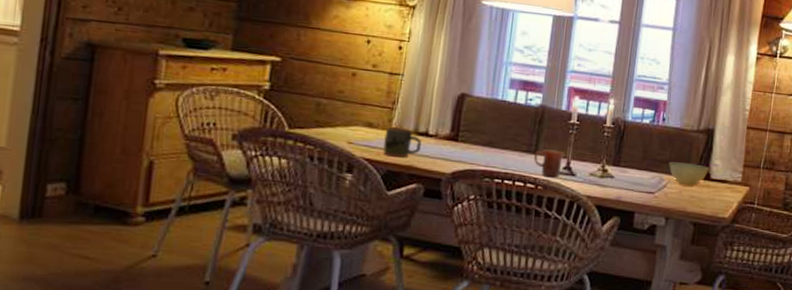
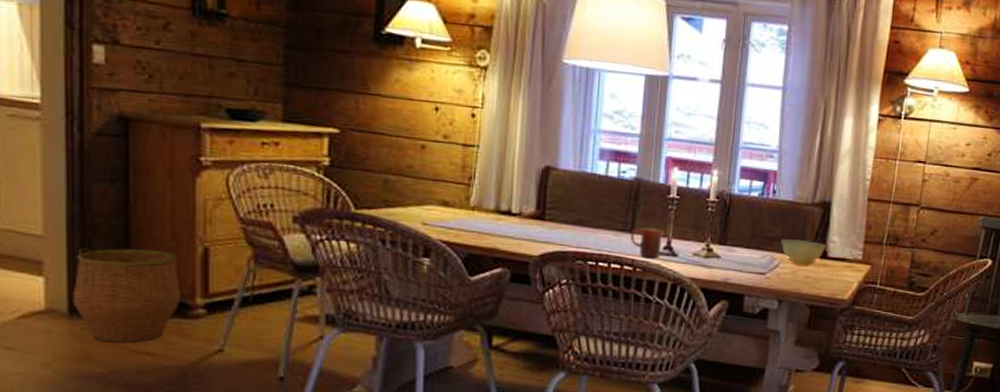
basket: none [24,159,124,248] -> present [72,248,181,343]
mug: present [383,127,422,158] -> none [462,206,504,239]

